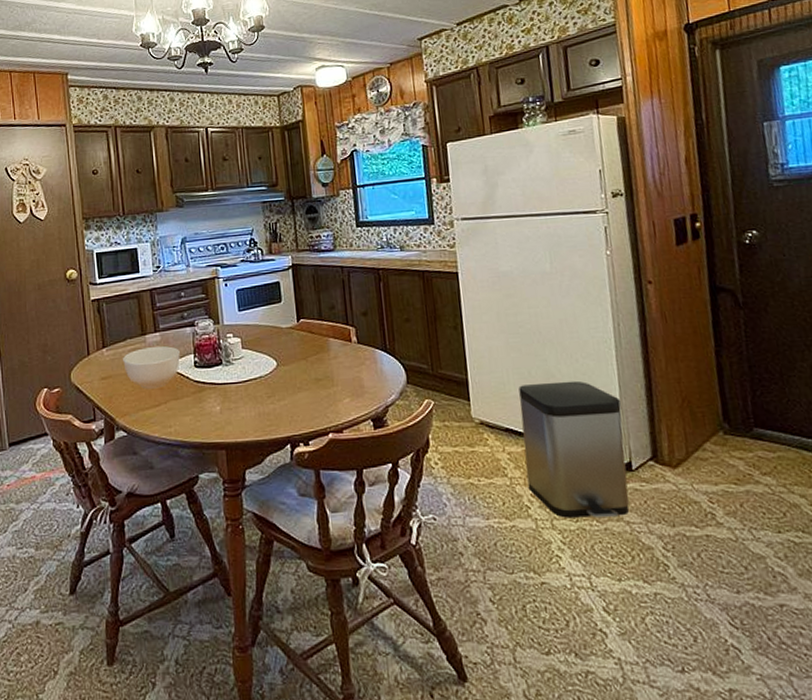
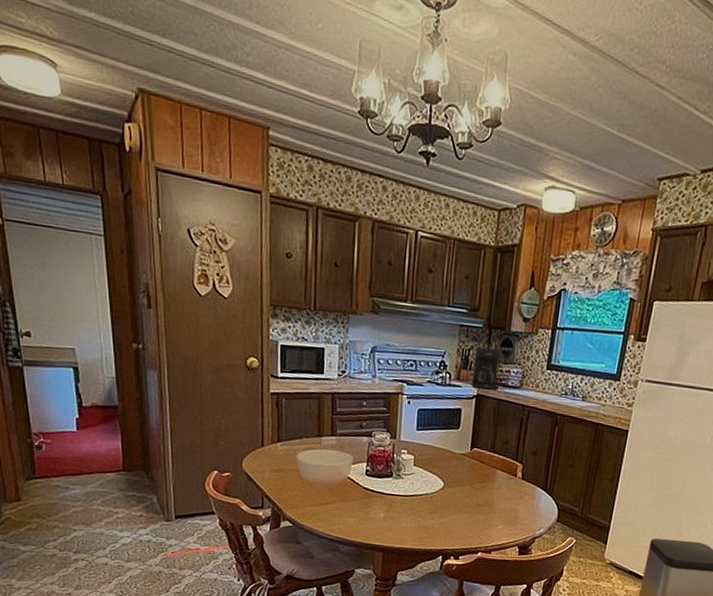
coffee maker: none [281,217,313,259] -> present [471,347,502,390]

